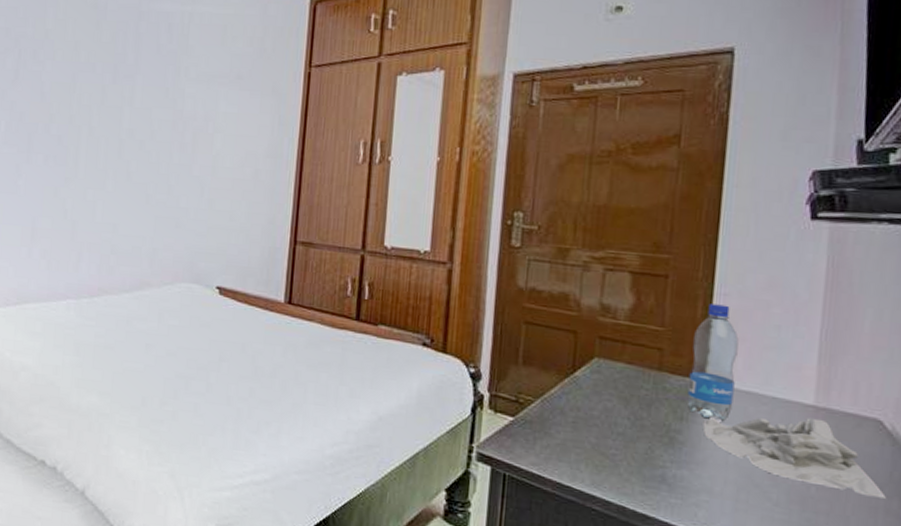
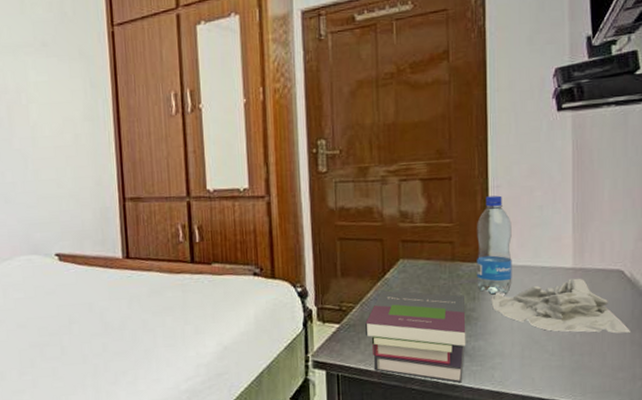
books: none [543,389,670,515] -> present [365,290,466,383]

